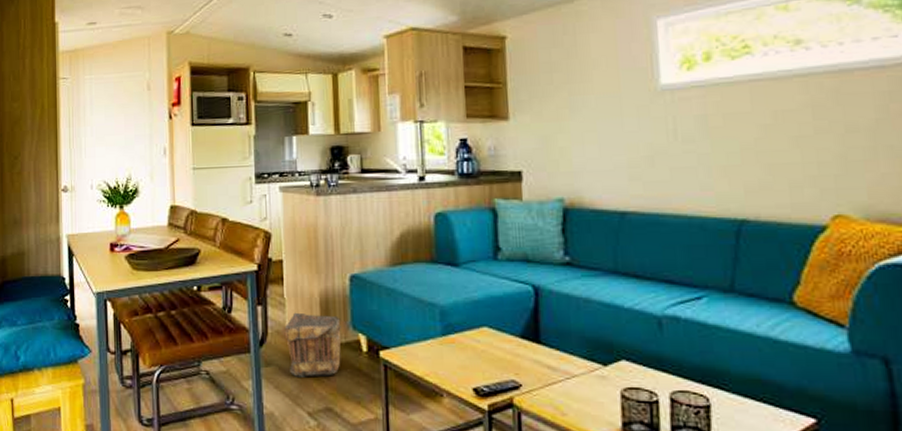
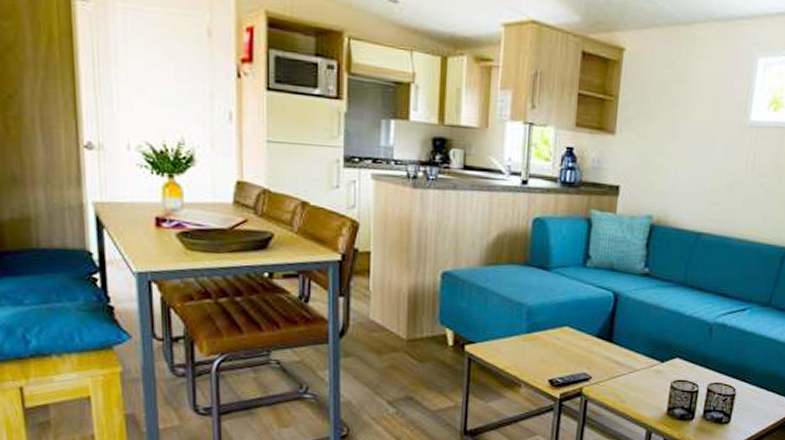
pouch: present [284,312,342,377] -> none [367,305,429,368]

